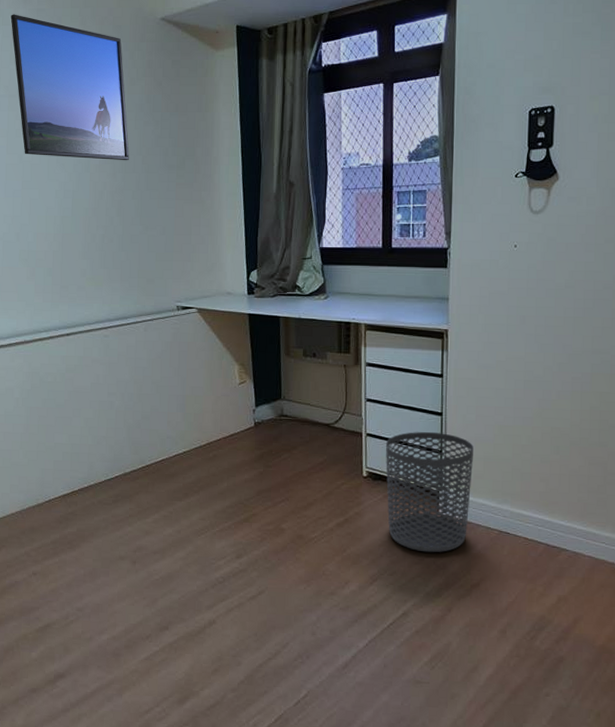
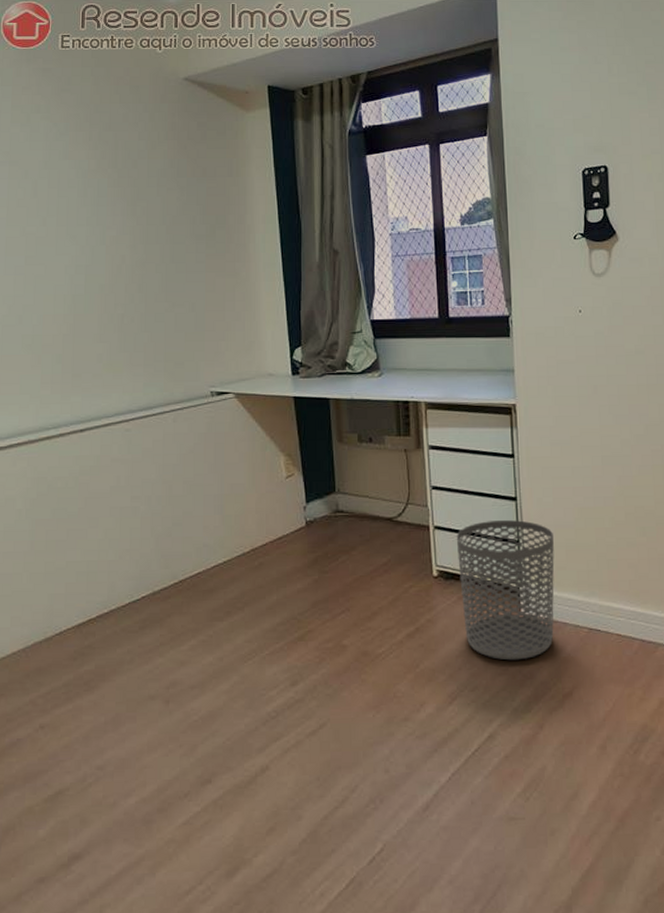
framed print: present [10,14,129,161] -> none [11,74,151,231]

